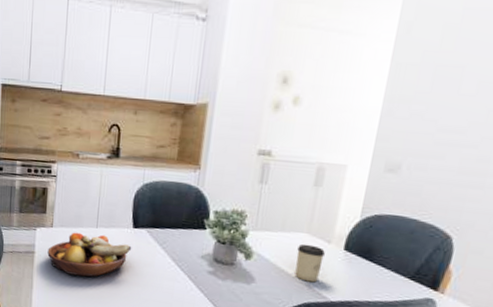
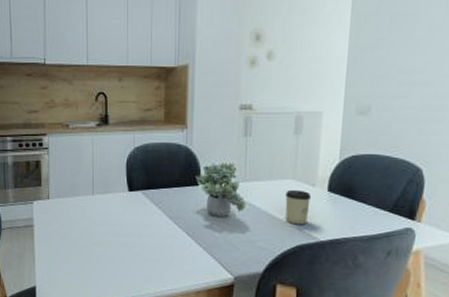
fruit bowl: present [47,232,132,277] -> none [46,201,129,245]

